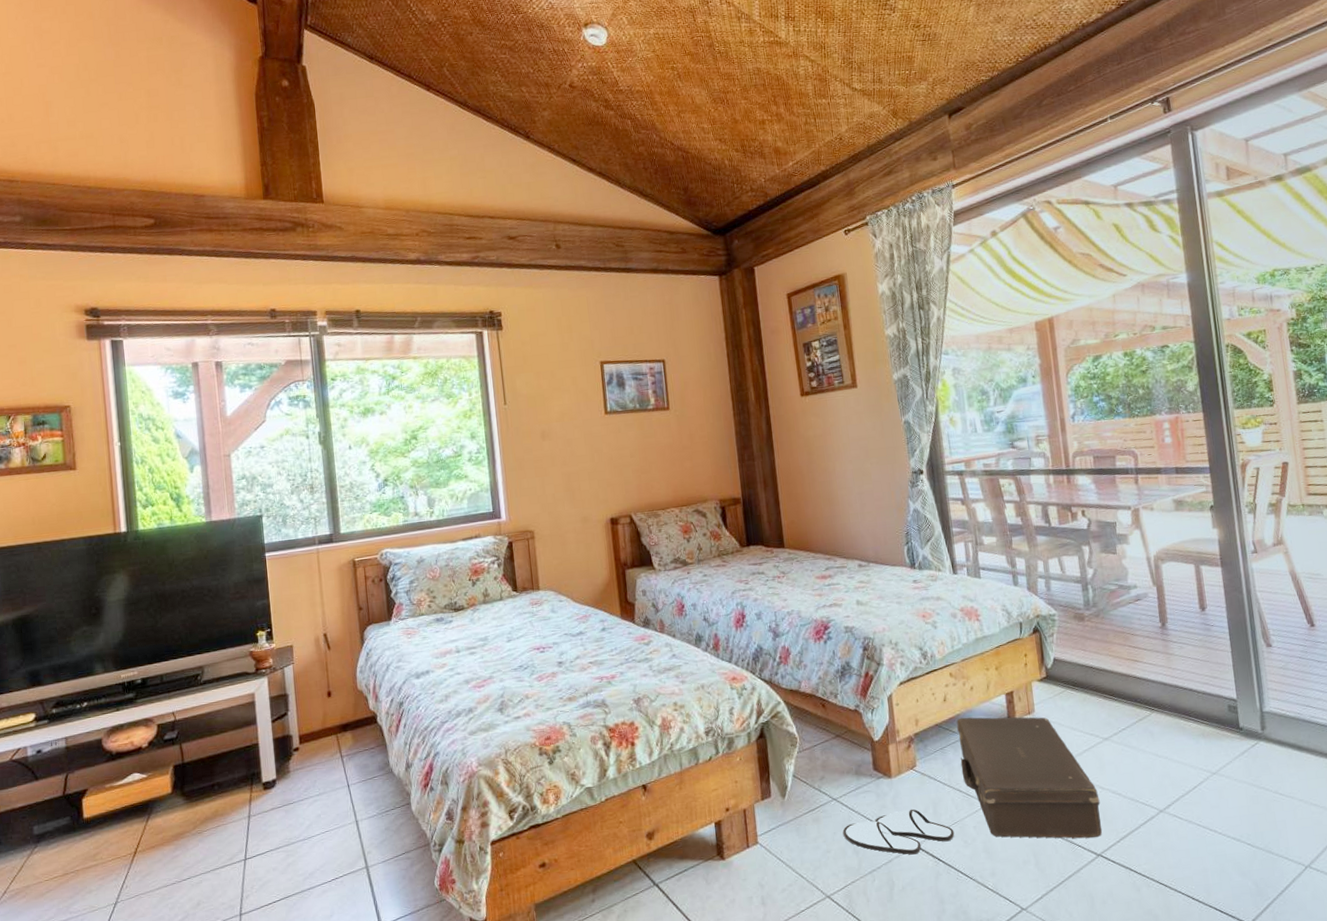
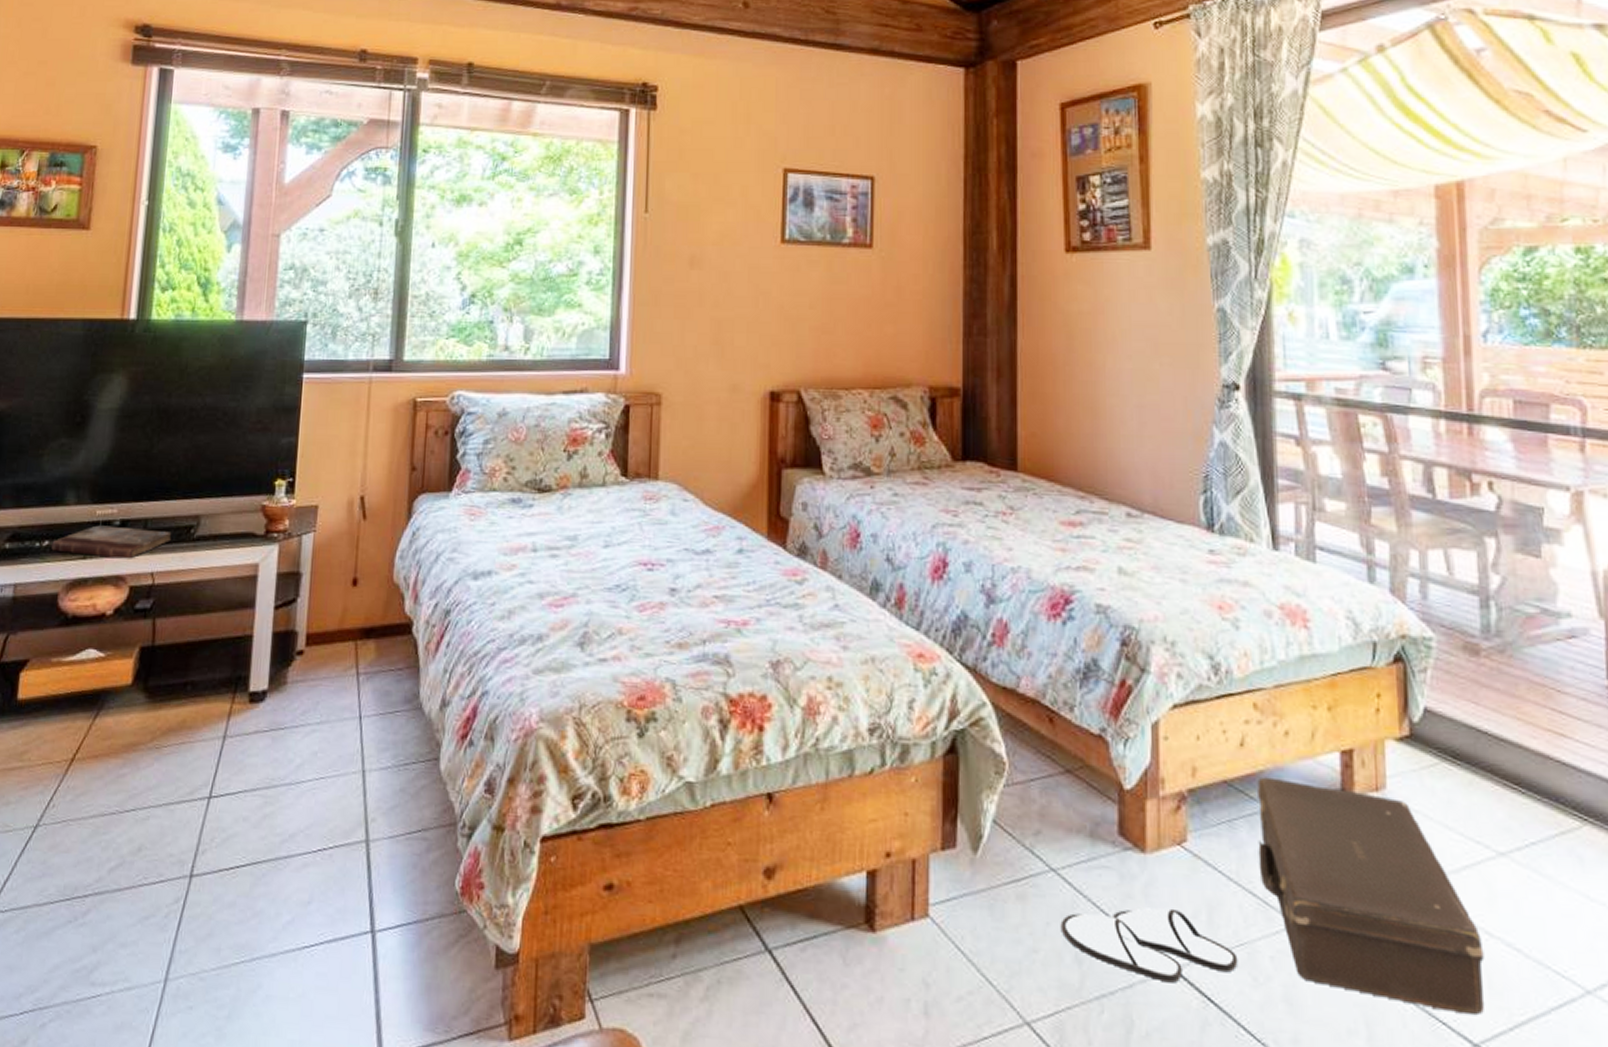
book: none [89,681,184,709] -> present [51,525,172,559]

